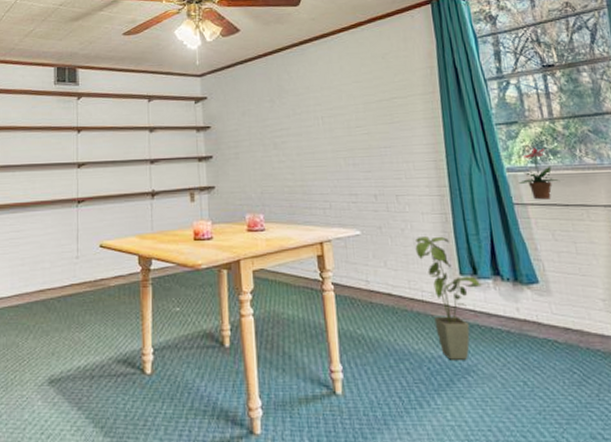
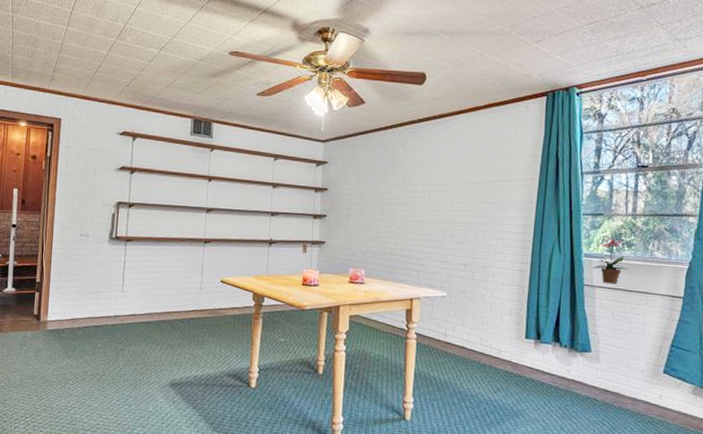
house plant: present [415,236,485,360] -> none [491,303,545,405]

